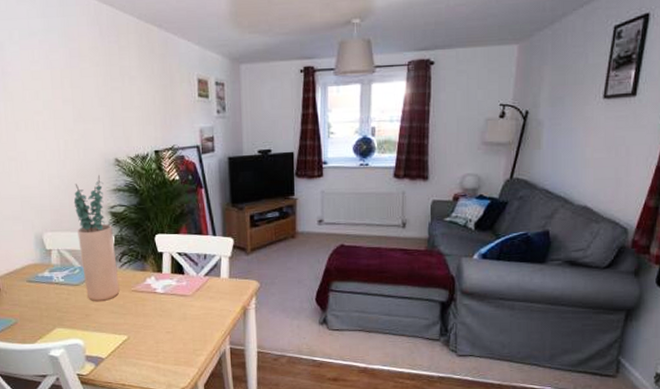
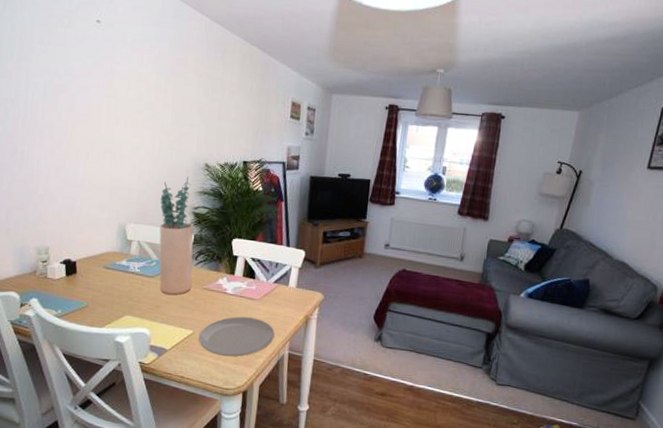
plate: none [134,315,213,359] -> present [199,316,275,357]

